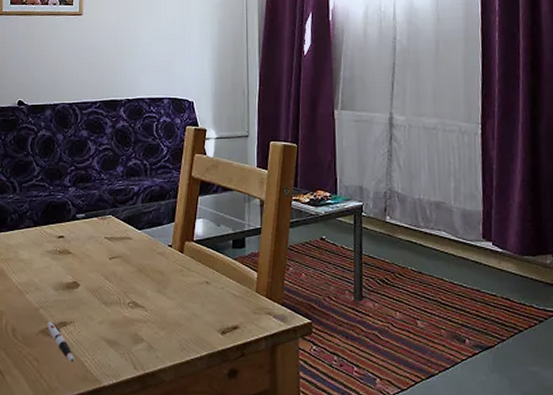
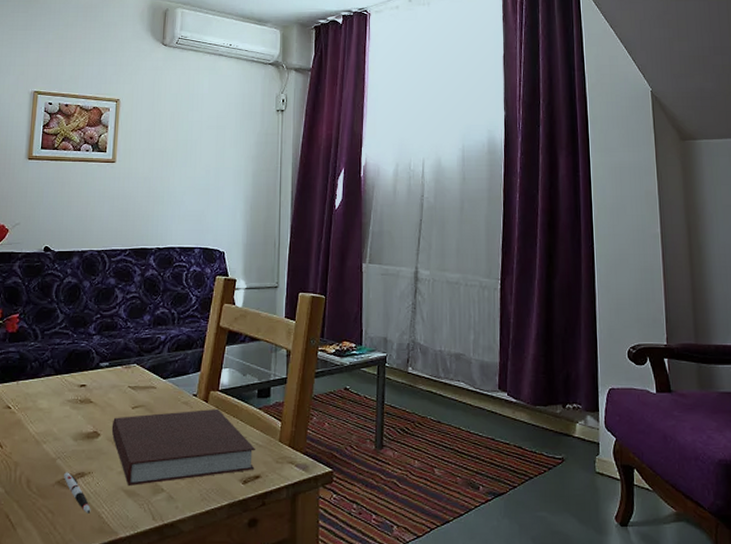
notebook: none [90,260,233,335] -> present [111,409,256,485]

